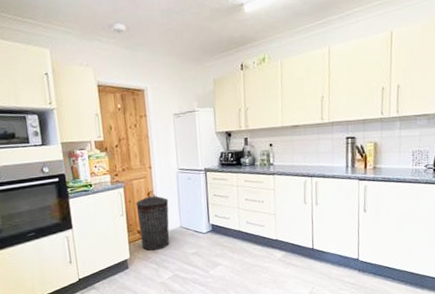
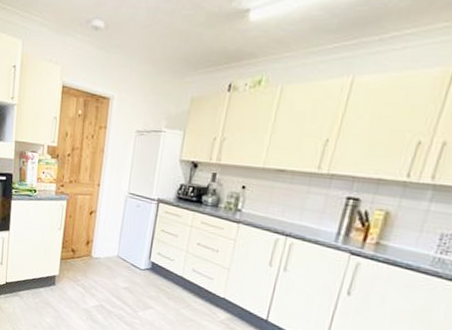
trash can: present [136,194,170,251] -> none [73,213,111,275]

